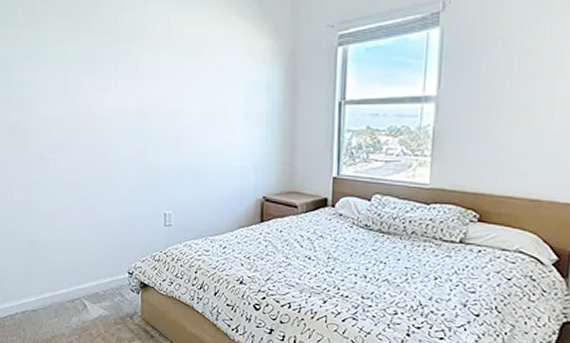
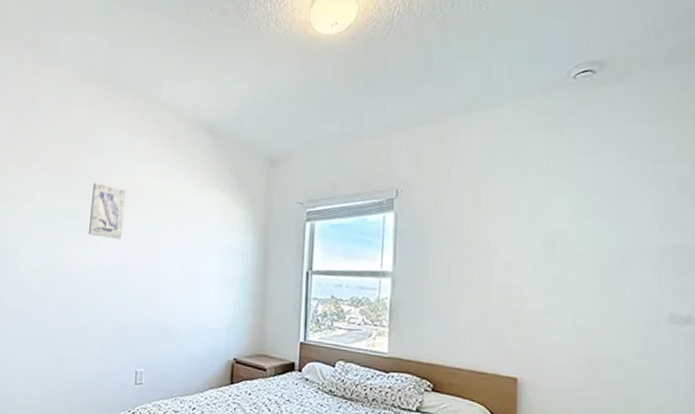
wall art: none [104,20,141,81] -> present [88,182,127,240]

